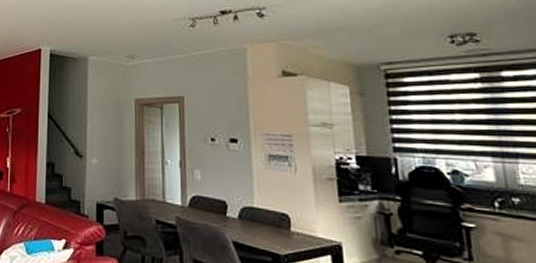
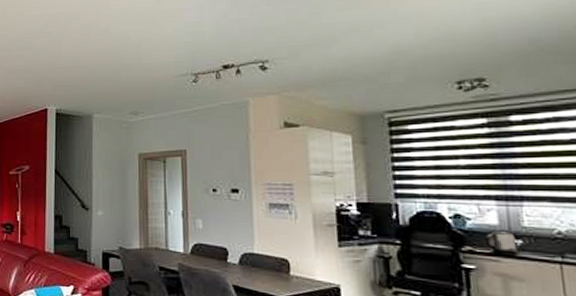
kettle: none [483,189,517,215] -> present [484,231,518,256]

